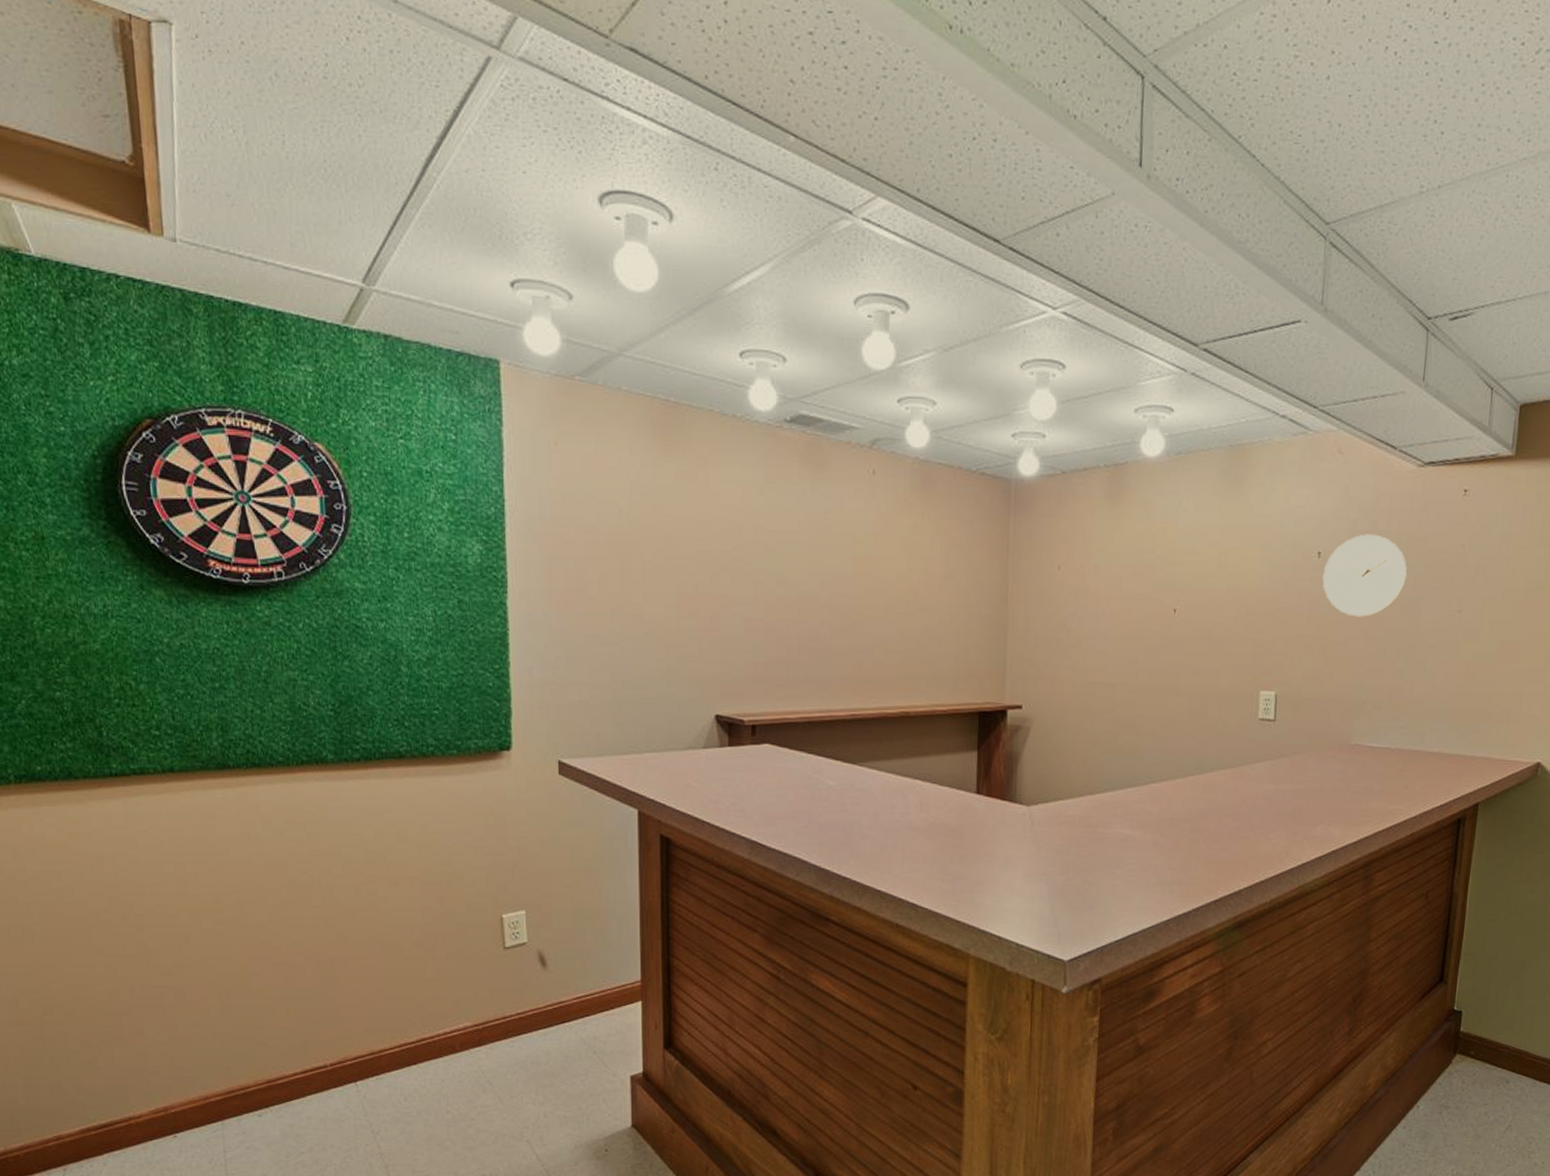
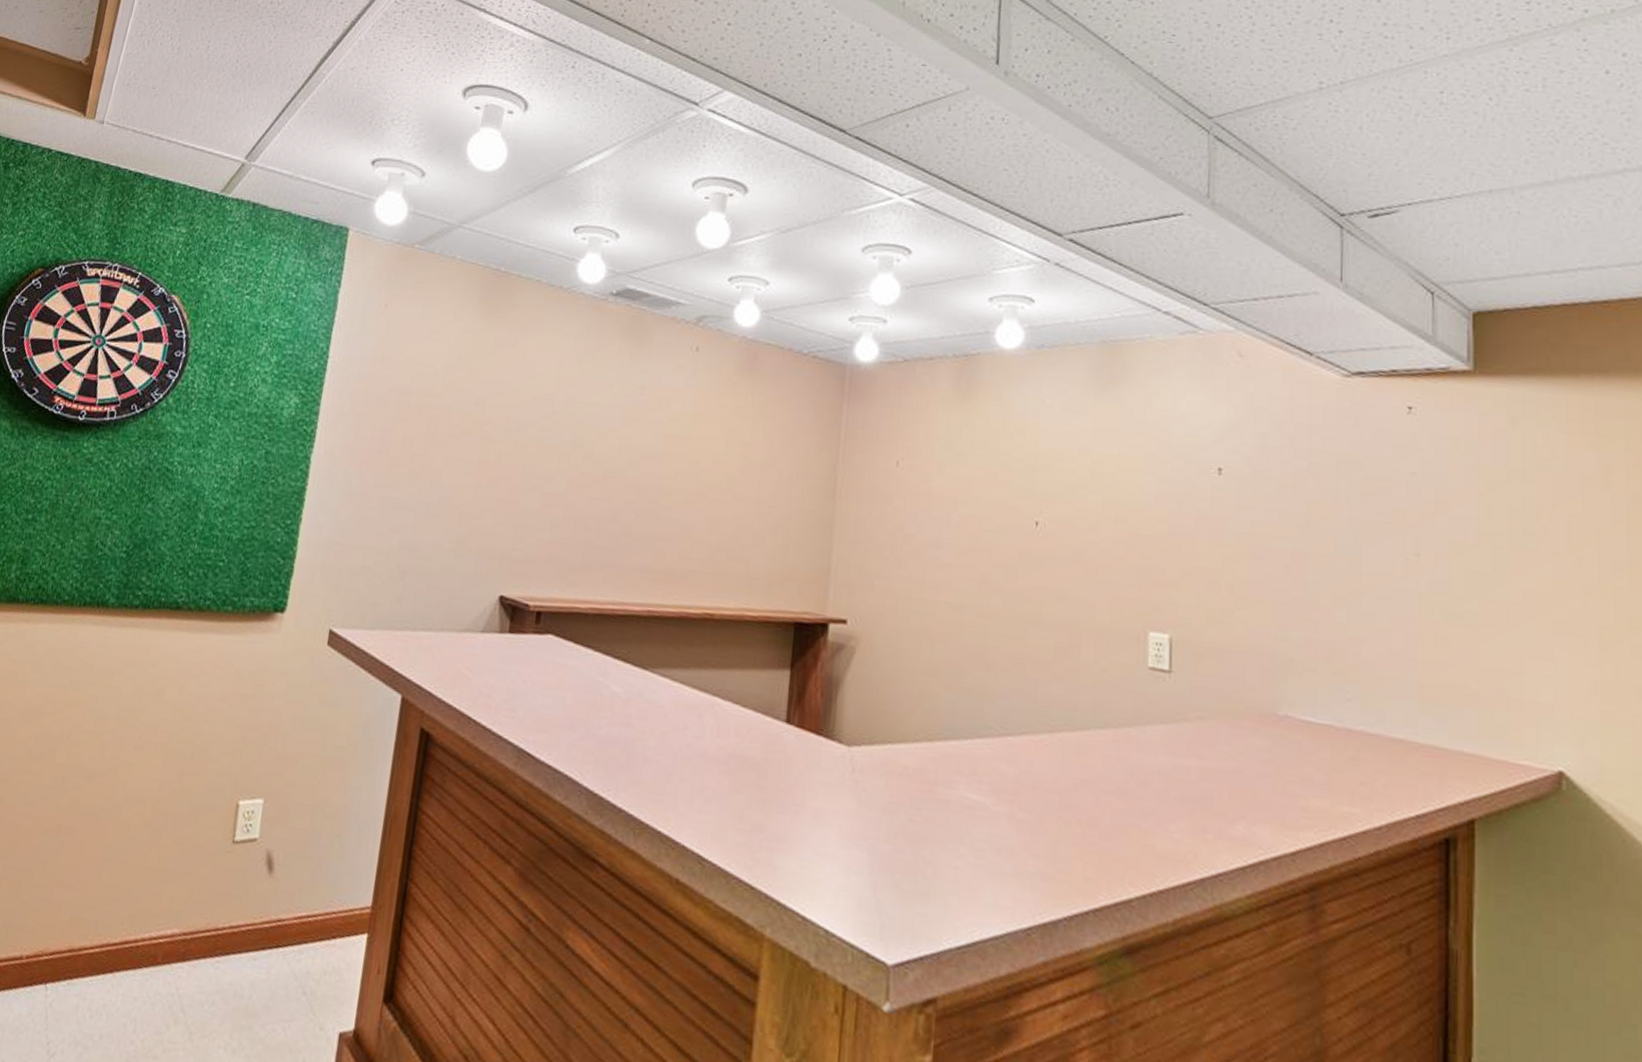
wall clock: present [1322,534,1408,617] -> none [1225,451,1340,551]

